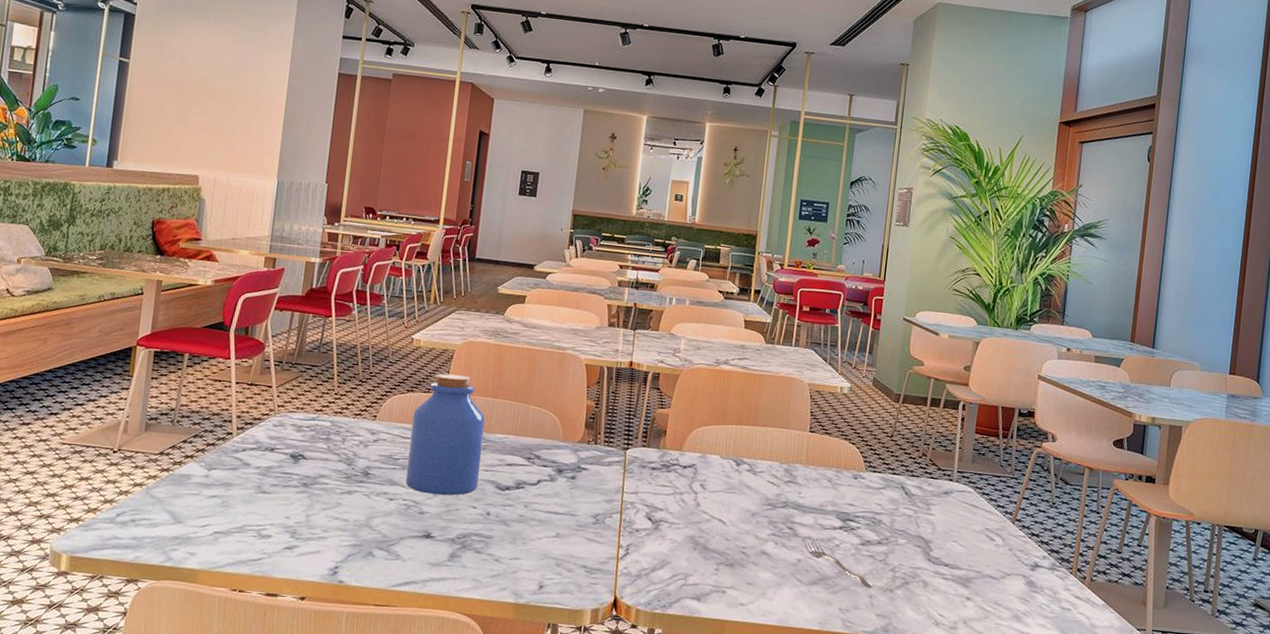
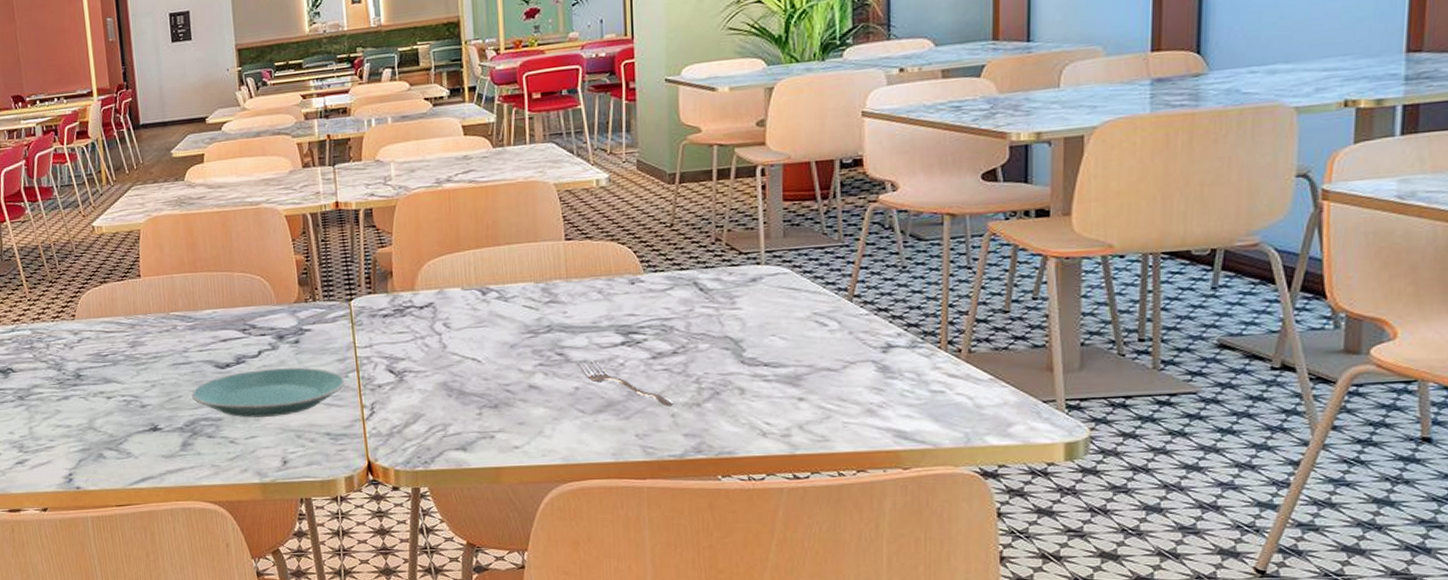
jar: present [405,373,485,496] -> none [111,254,195,386]
plate: none [468,496,610,543] -> present [191,367,346,418]

